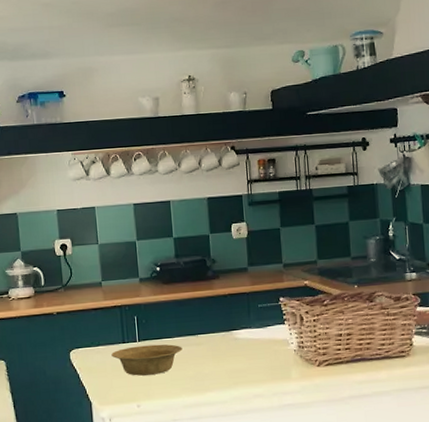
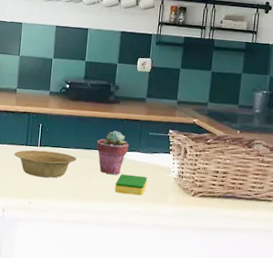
potted succulent: none [201,309,238,359] -> present [96,130,129,175]
dish sponge: none [230,354,265,378] -> present [114,174,148,196]

